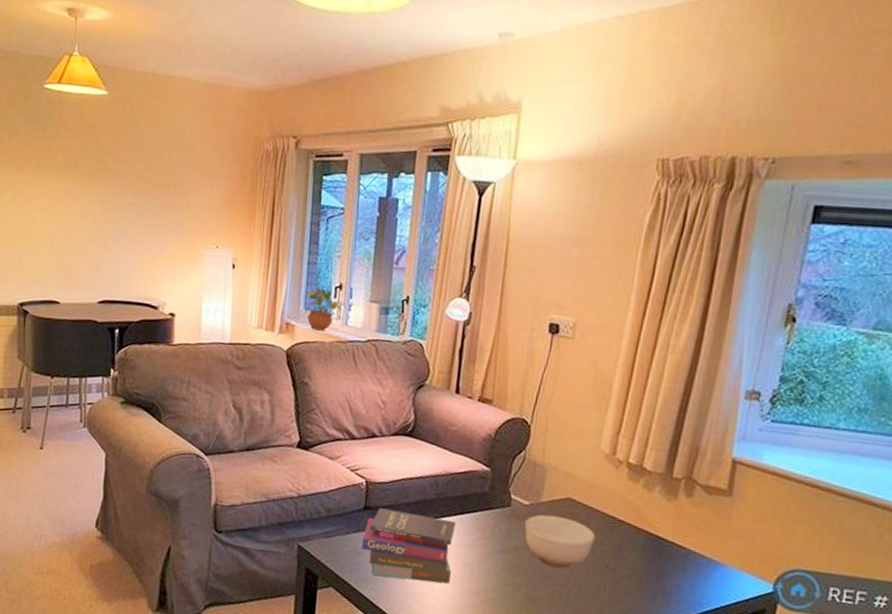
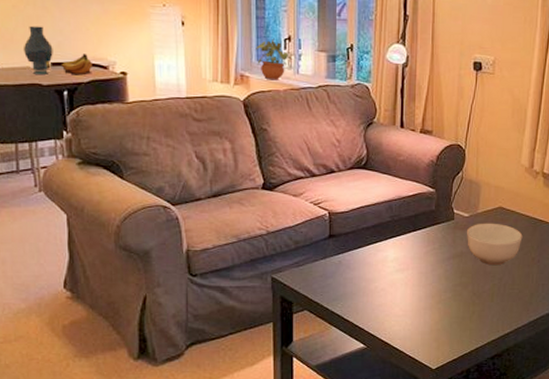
vase: none [83,263,110,312] -> present [23,25,53,75]
fruit: none [115,293,144,315] -> present [61,54,92,76]
books: present [362,508,456,584] -> none [330,235,410,294]

